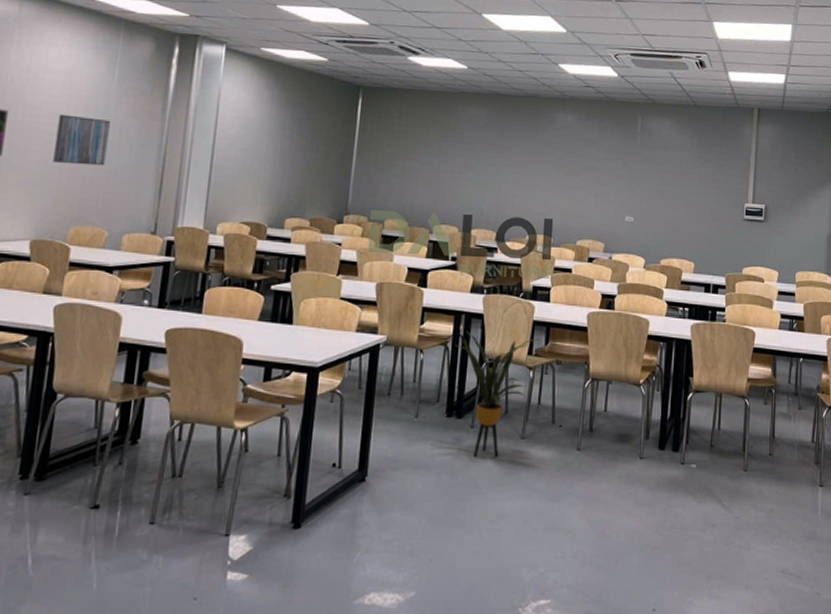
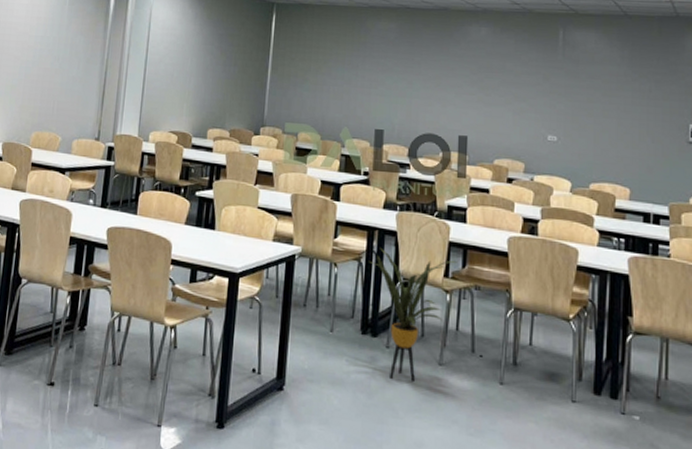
wall art: present [53,114,110,166] -> none [20,33,63,79]

